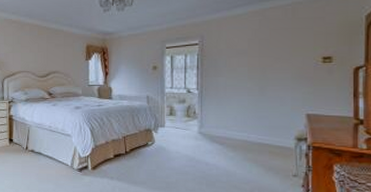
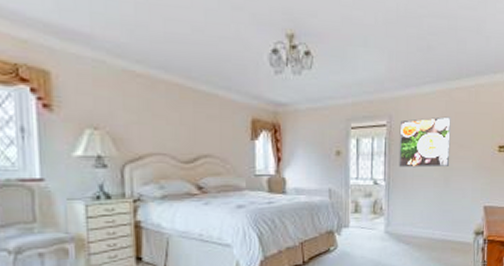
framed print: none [211,33,265,79] -> present [399,116,451,168]

